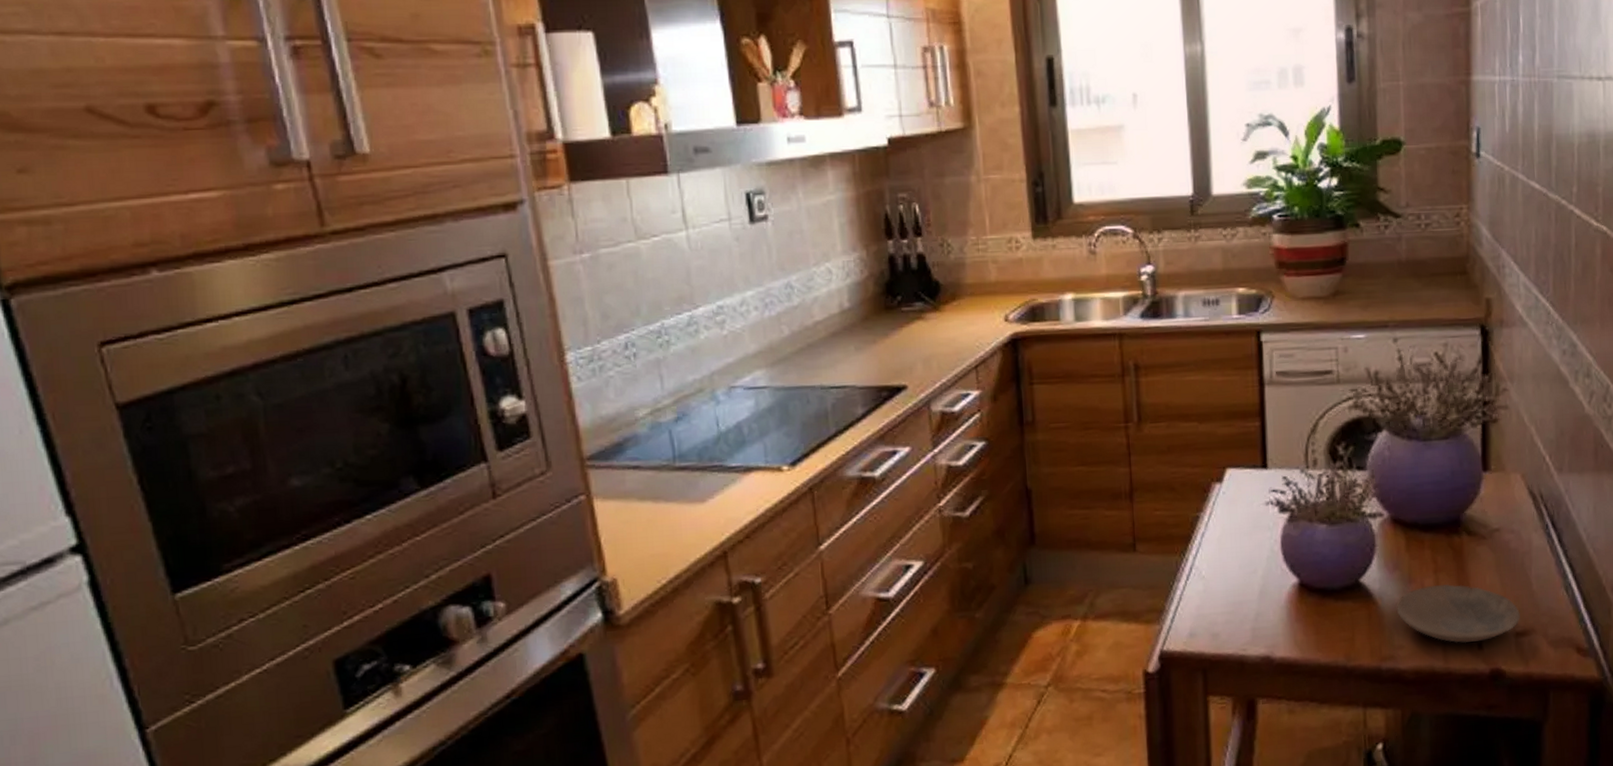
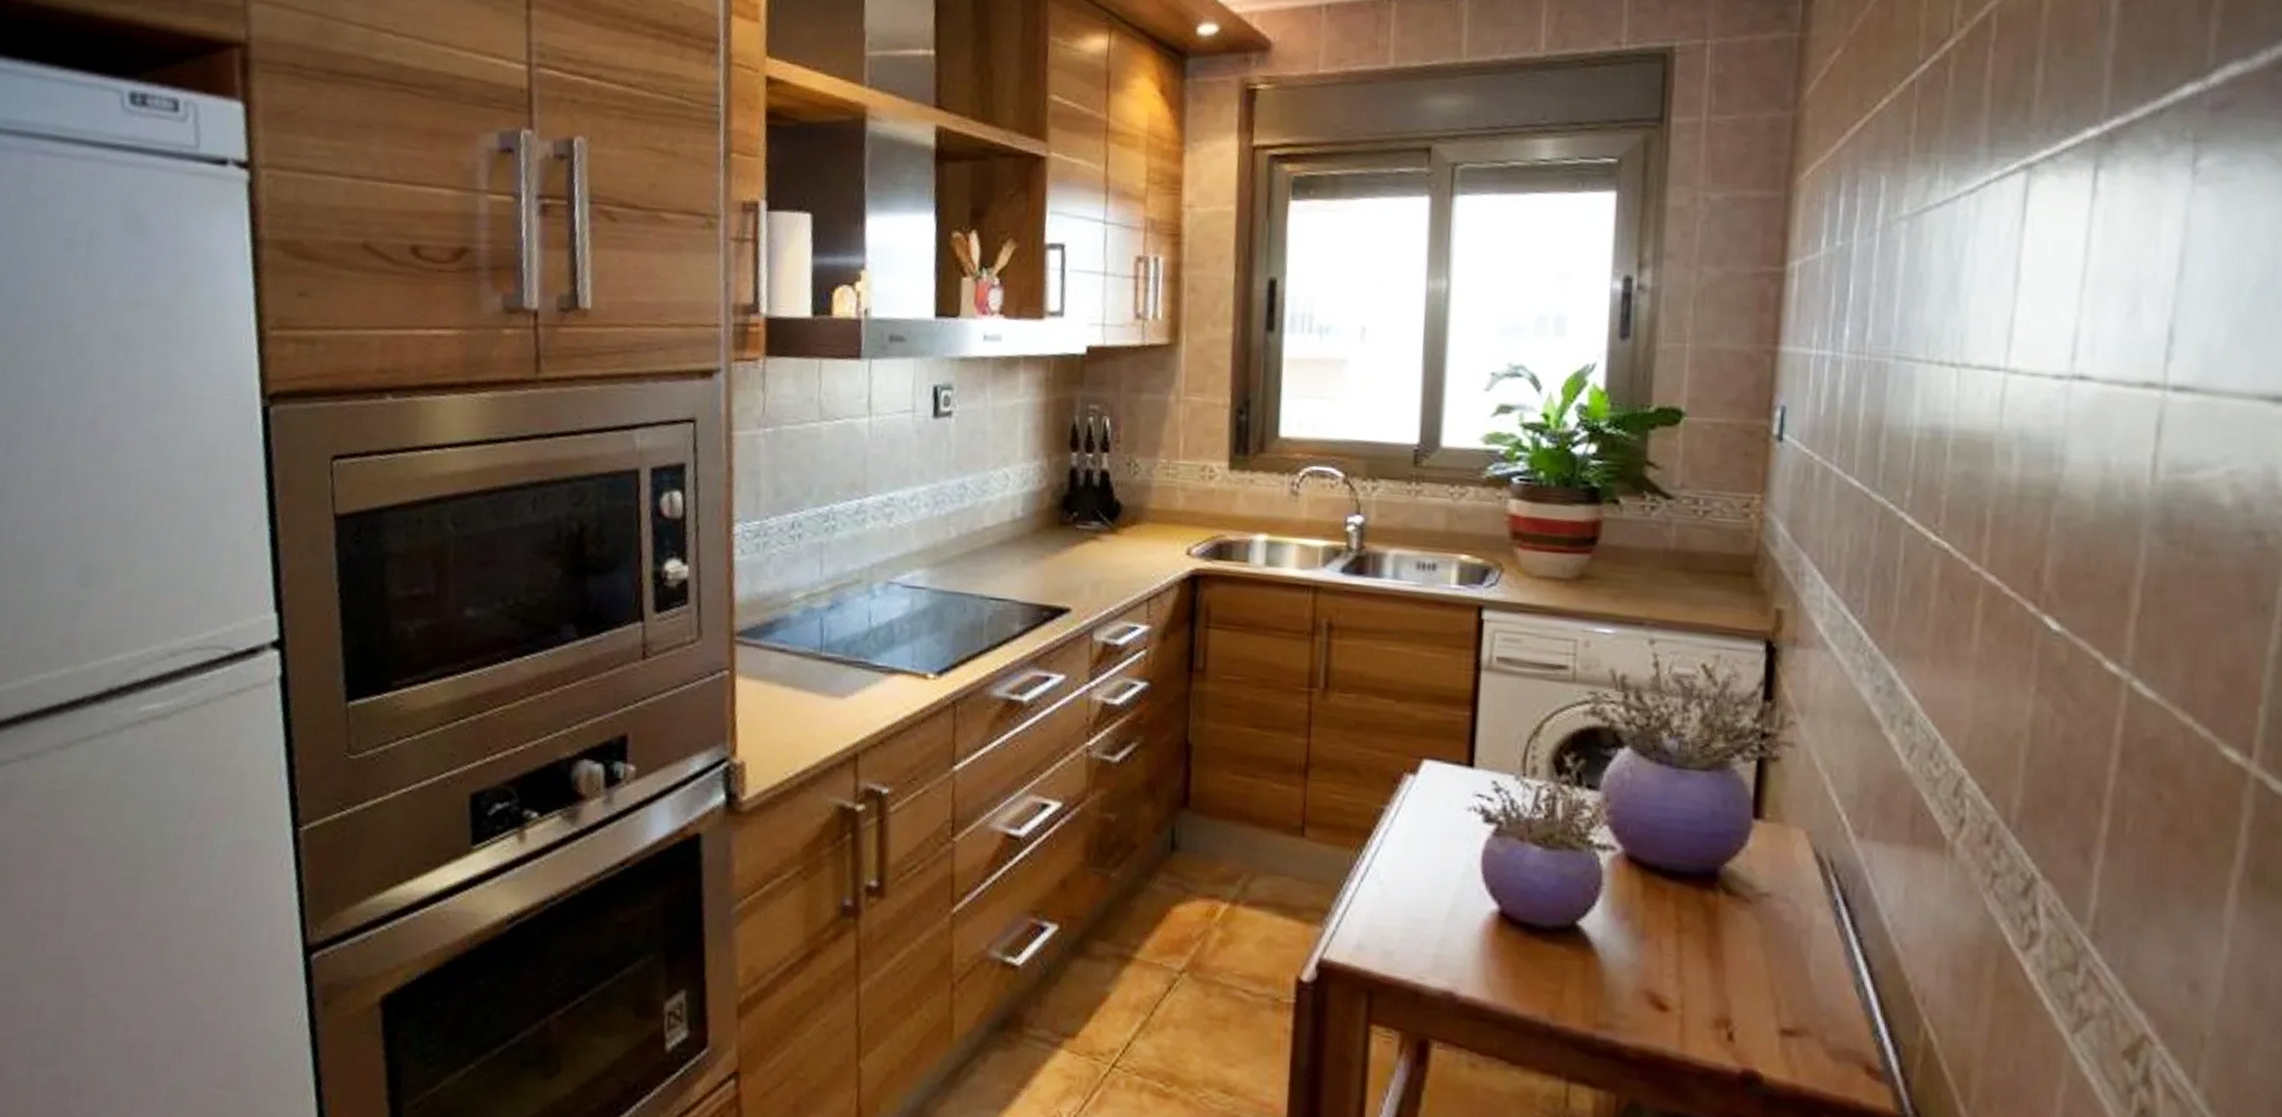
plate: present [1396,583,1521,644] -> none [1621,946,1791,1031]

